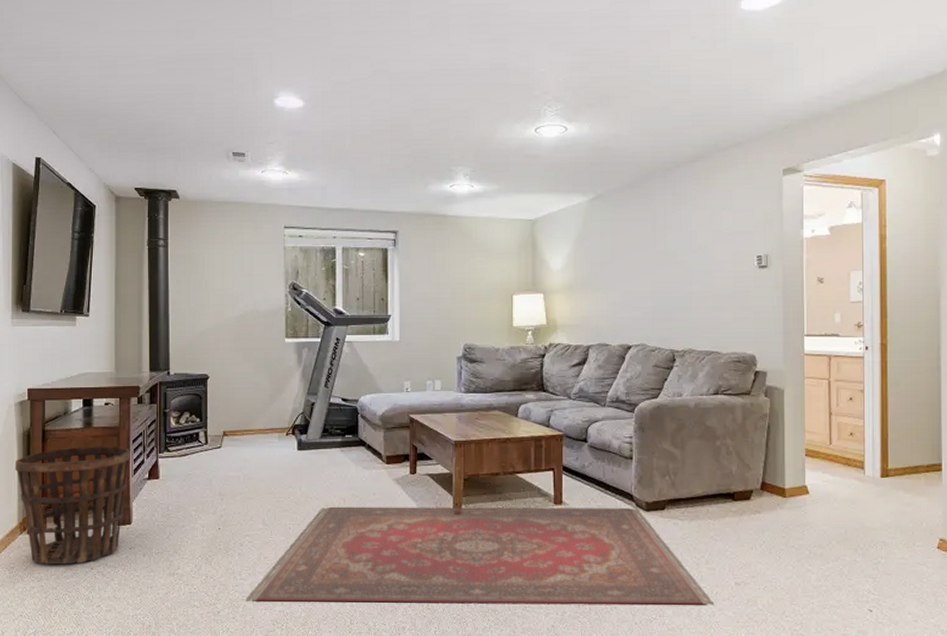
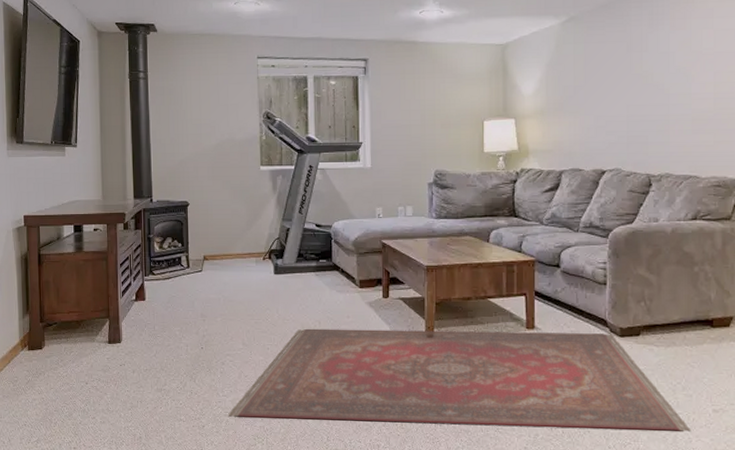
basket: present [14,445,130,564] -> none [14,268,118,378]

